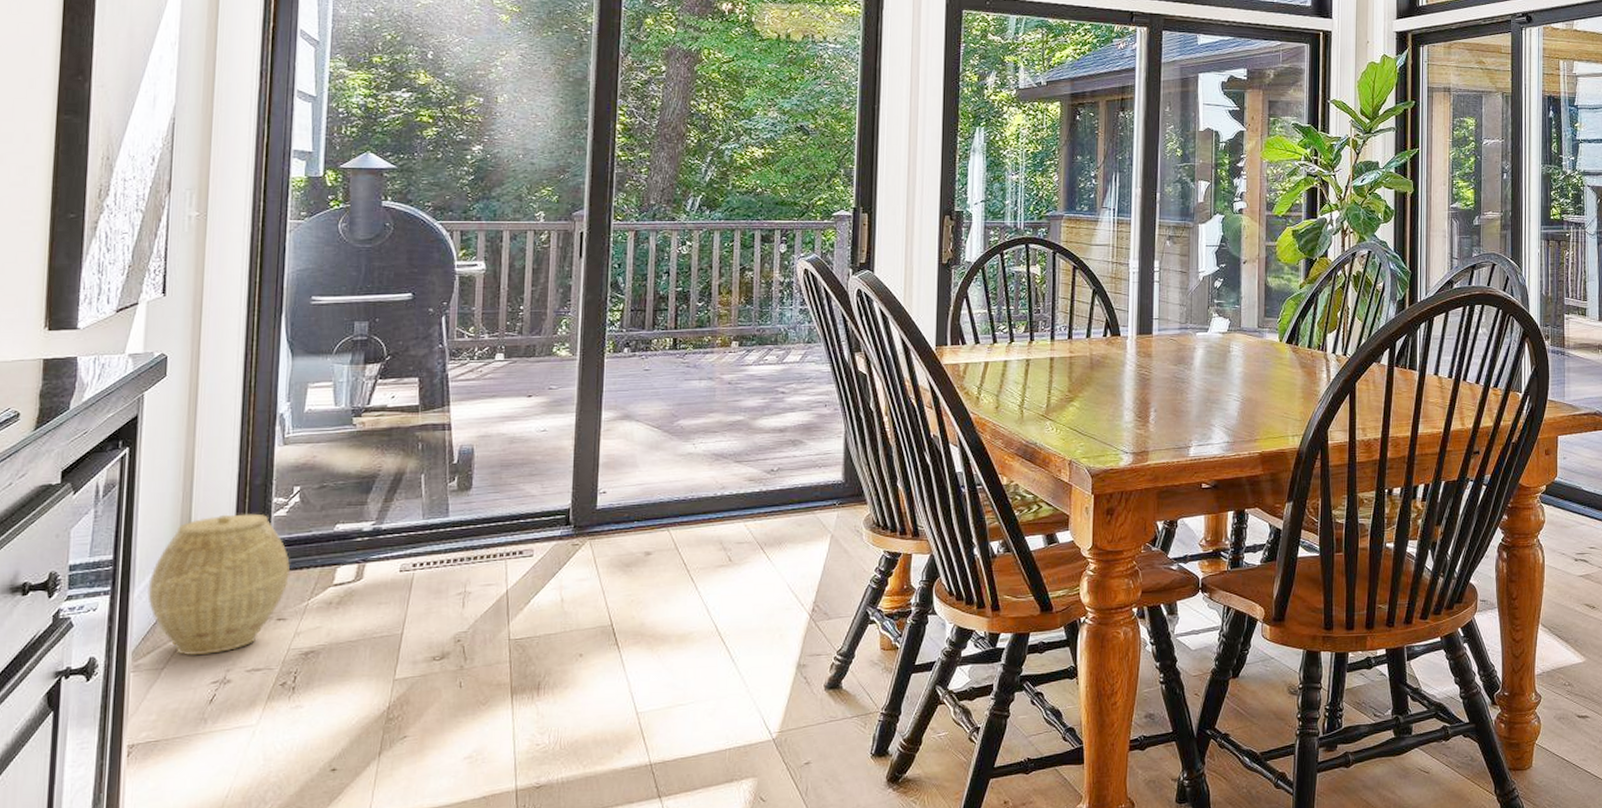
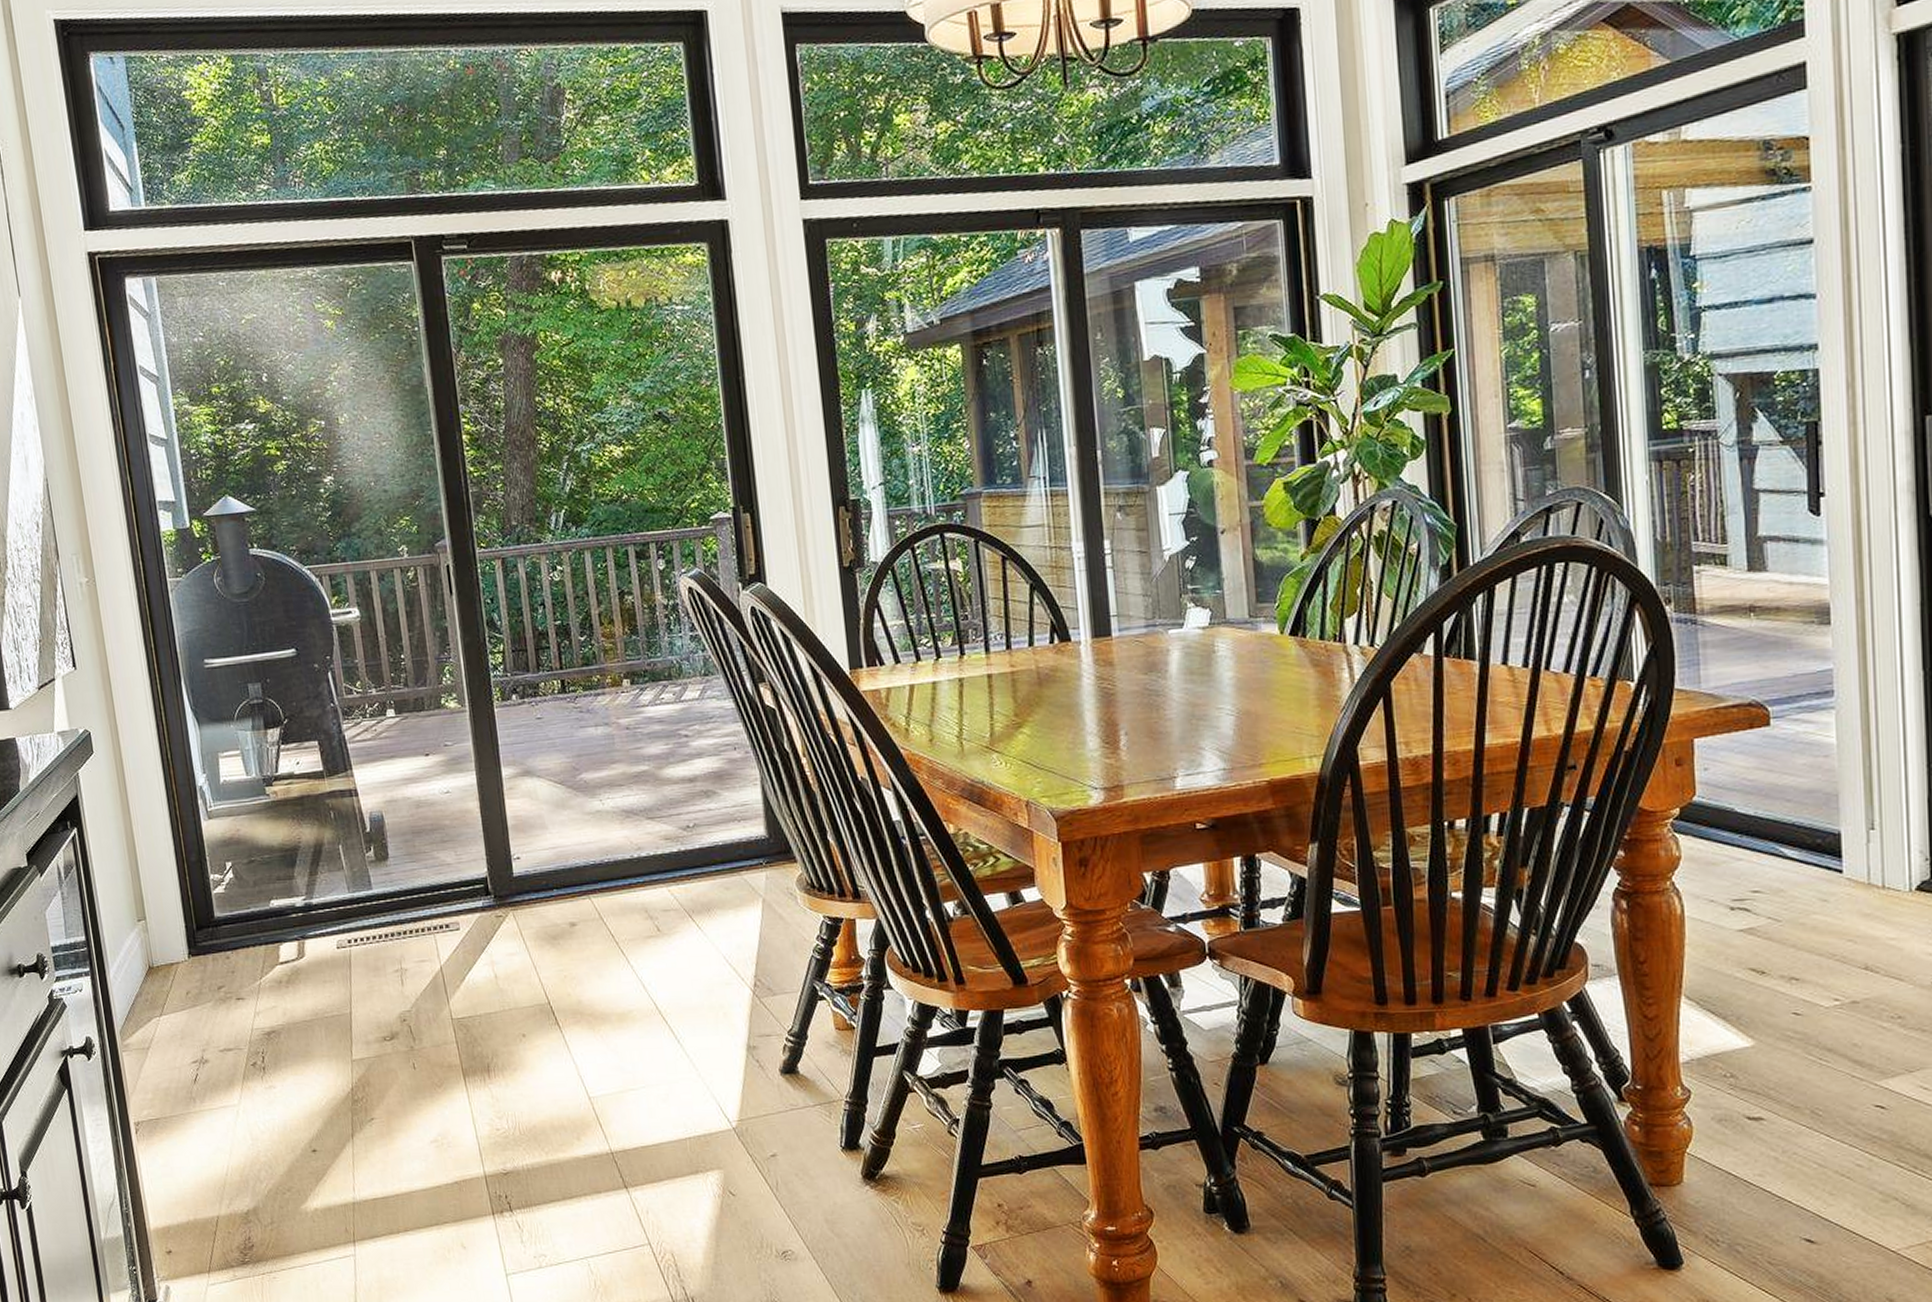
woven basket: present [147,513,291,655] -> none [120,891,240,1035]

